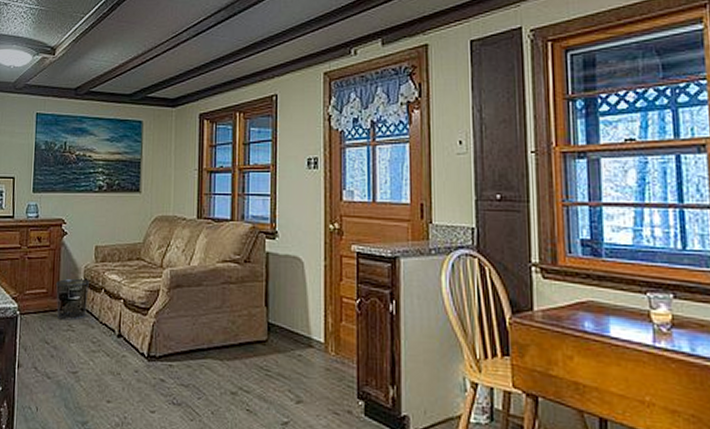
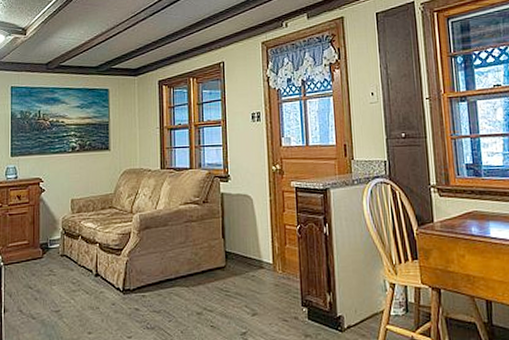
waste bin: present [55,278,90,321] -> none [36,228,68,267]

